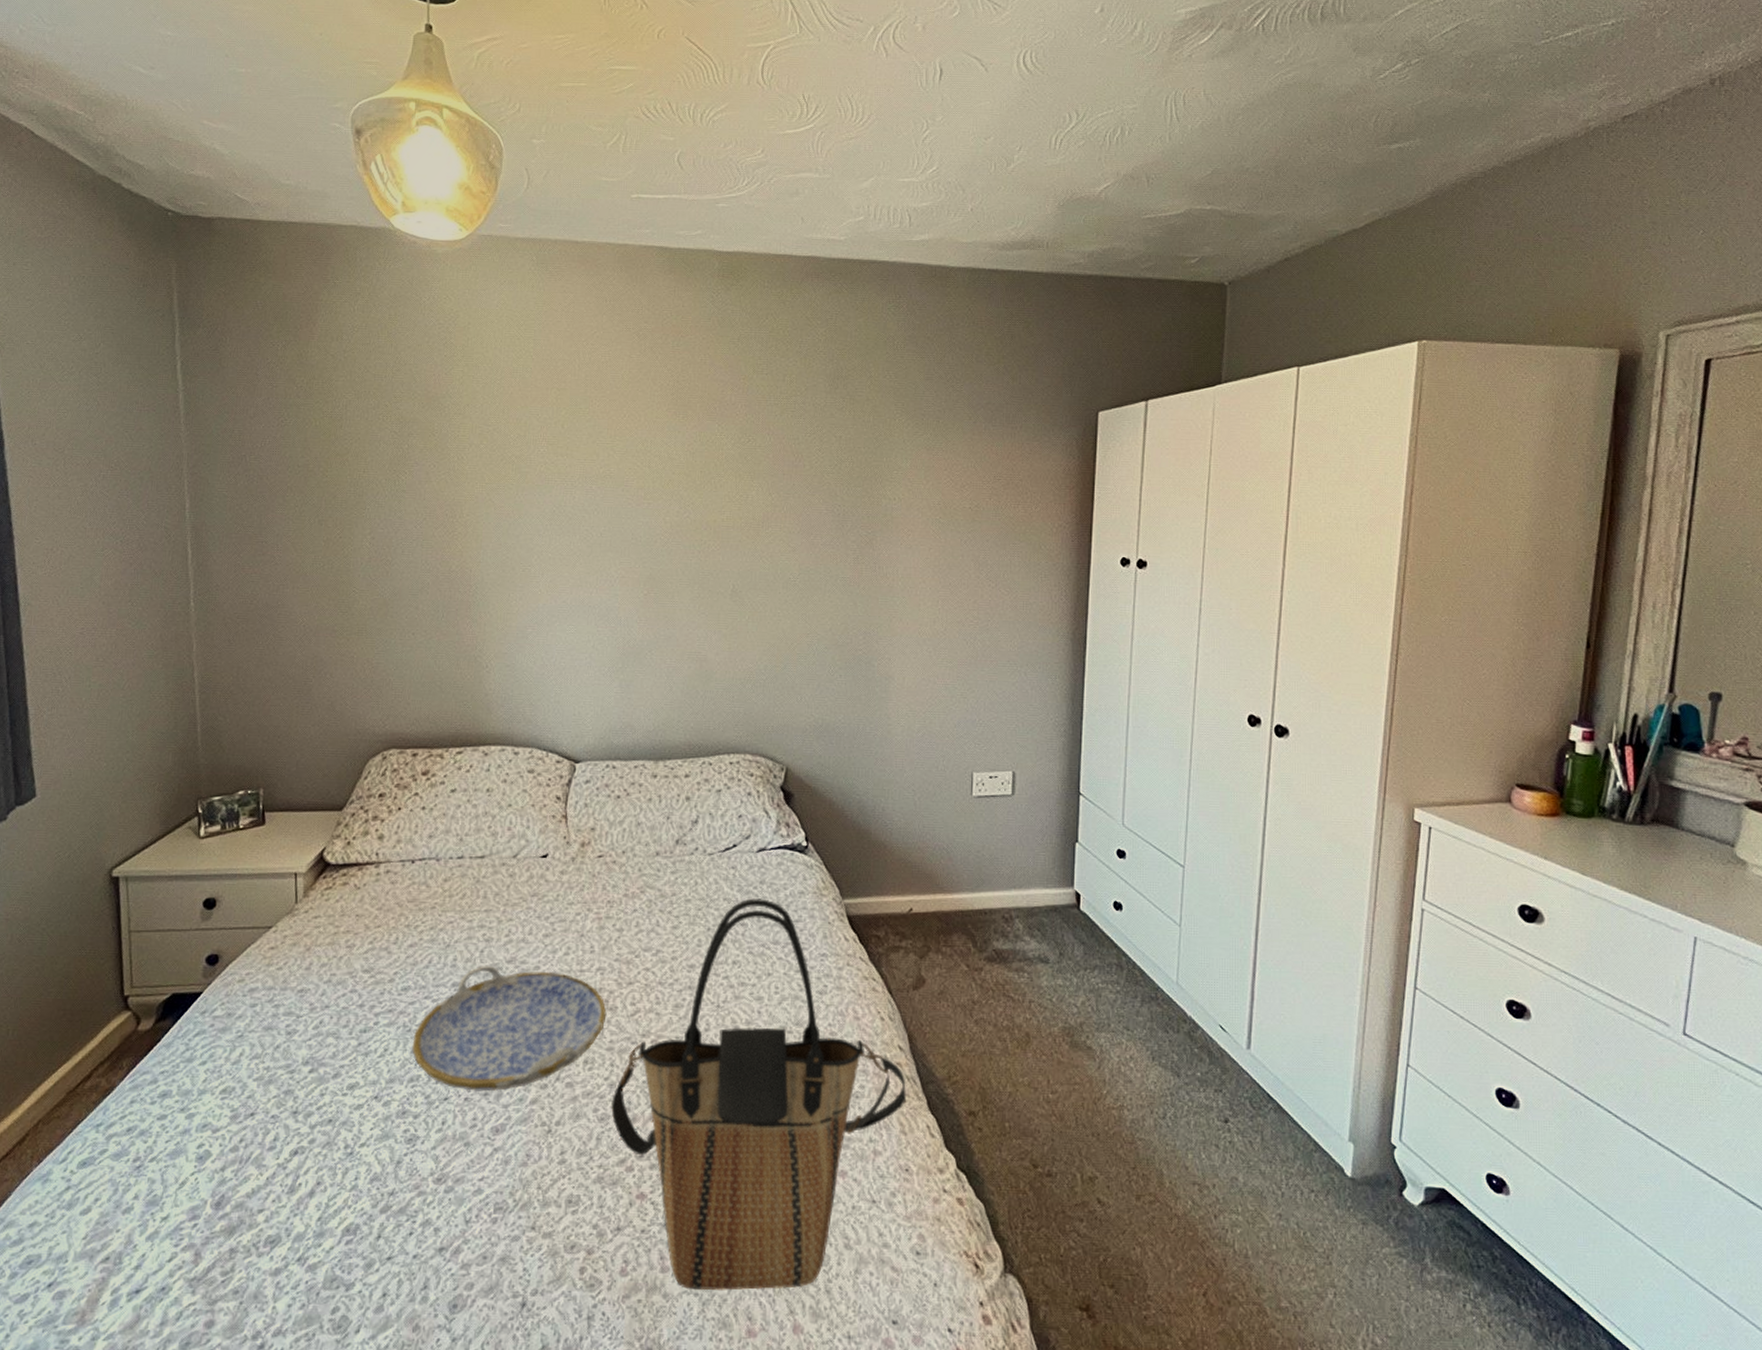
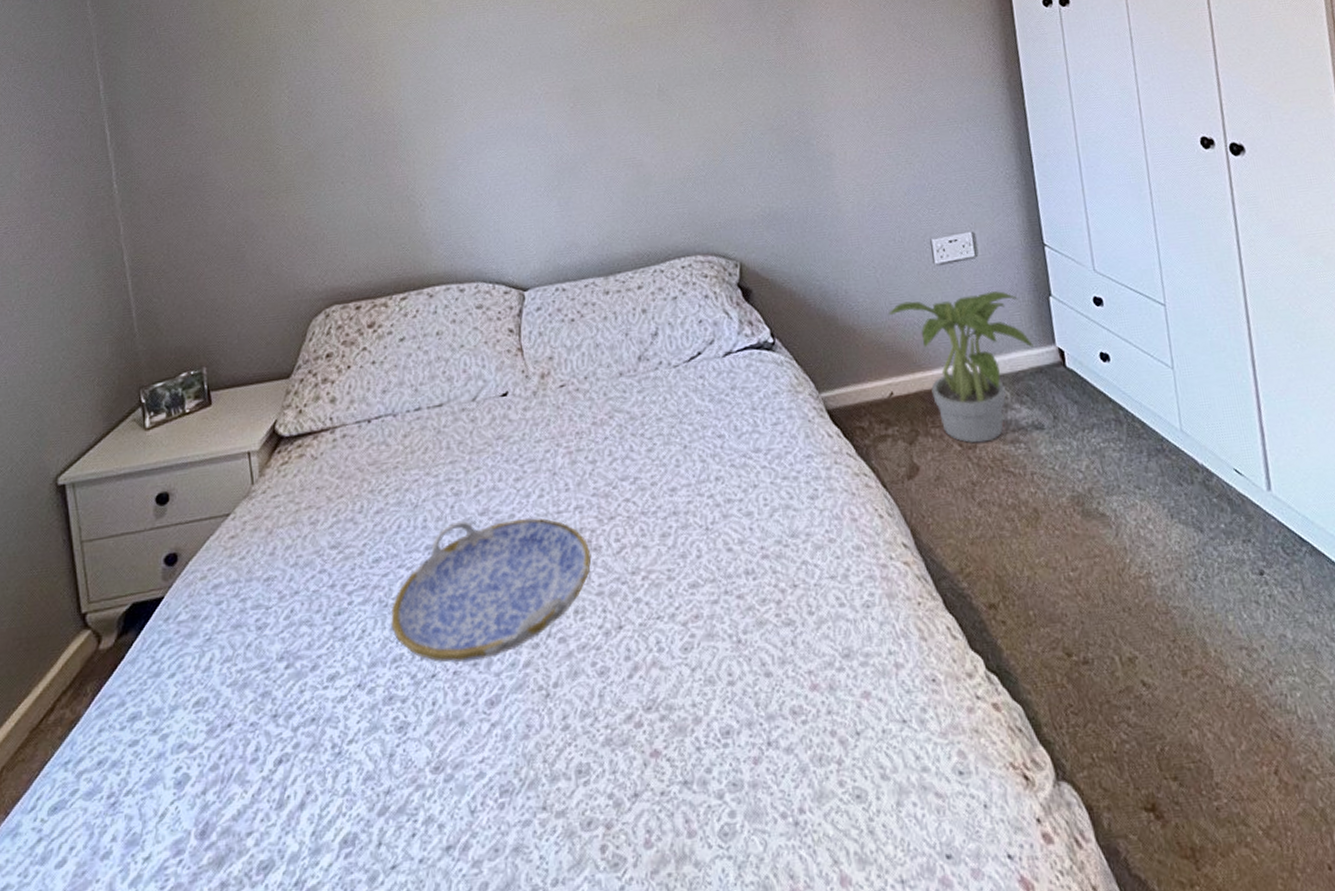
tote bag: present [611,898,907,1291] -> none [609,405,921,853]
potted plant: none [920,827,1052,967] -> present [888,291,1034,443]

